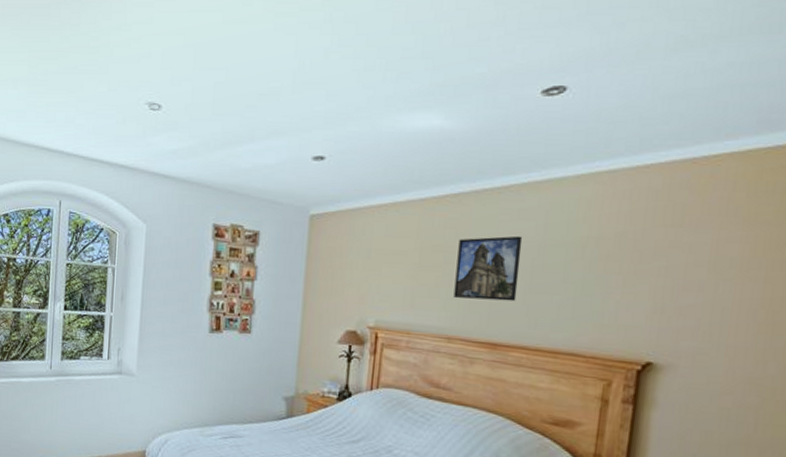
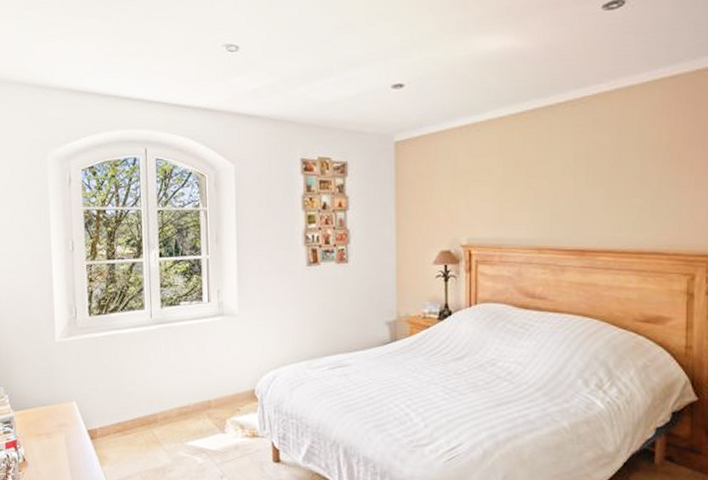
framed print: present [453,235,523,302] -> none [540,145,599,209]

